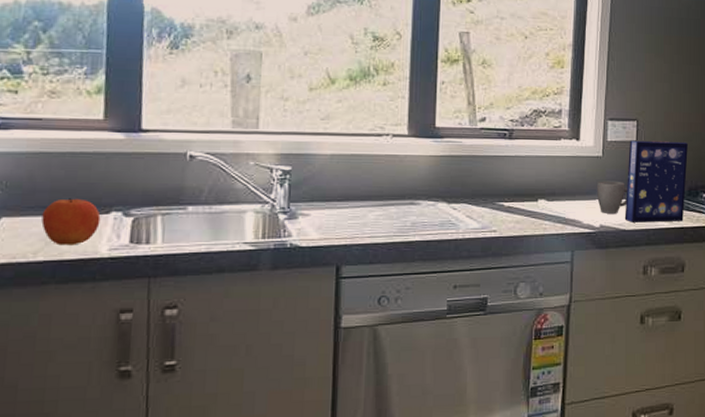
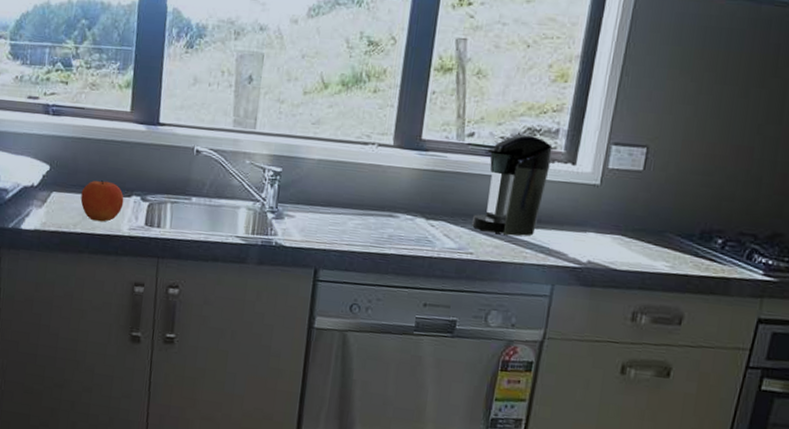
coffee maker: none [491,117,558,210] -> present [471,135,553,236]
mug: present [597,180,628,213] -> none [588,212,626,250]
cereal box: present [624,140,688,222] -> none [617,169,707,268]

